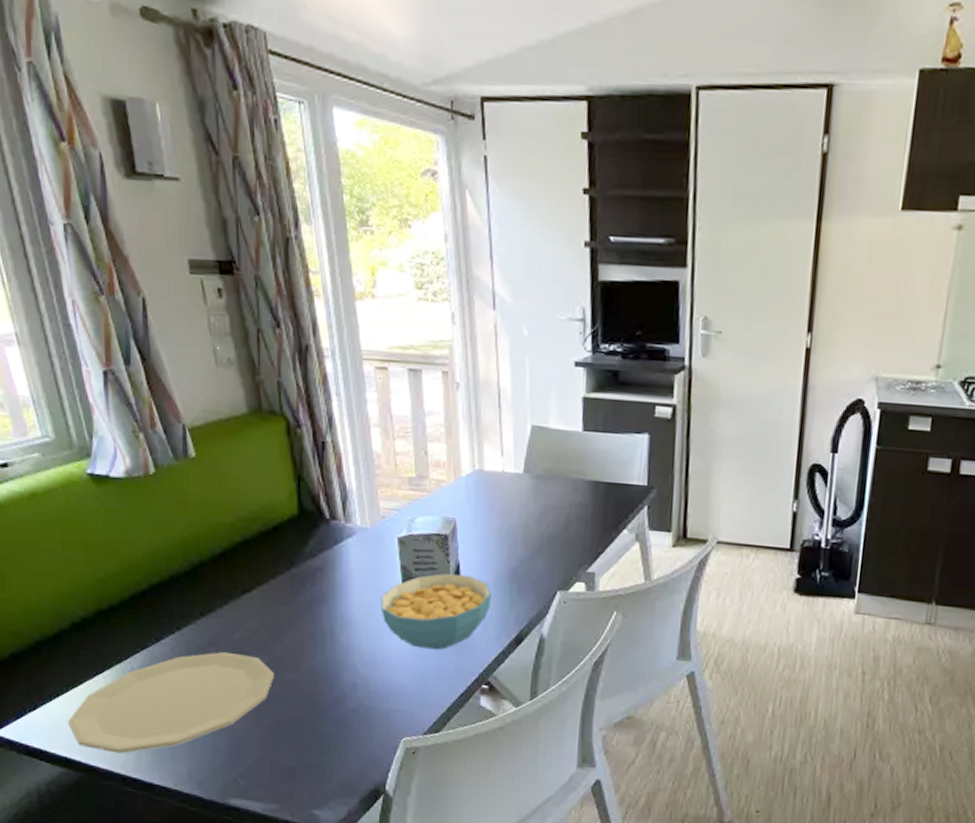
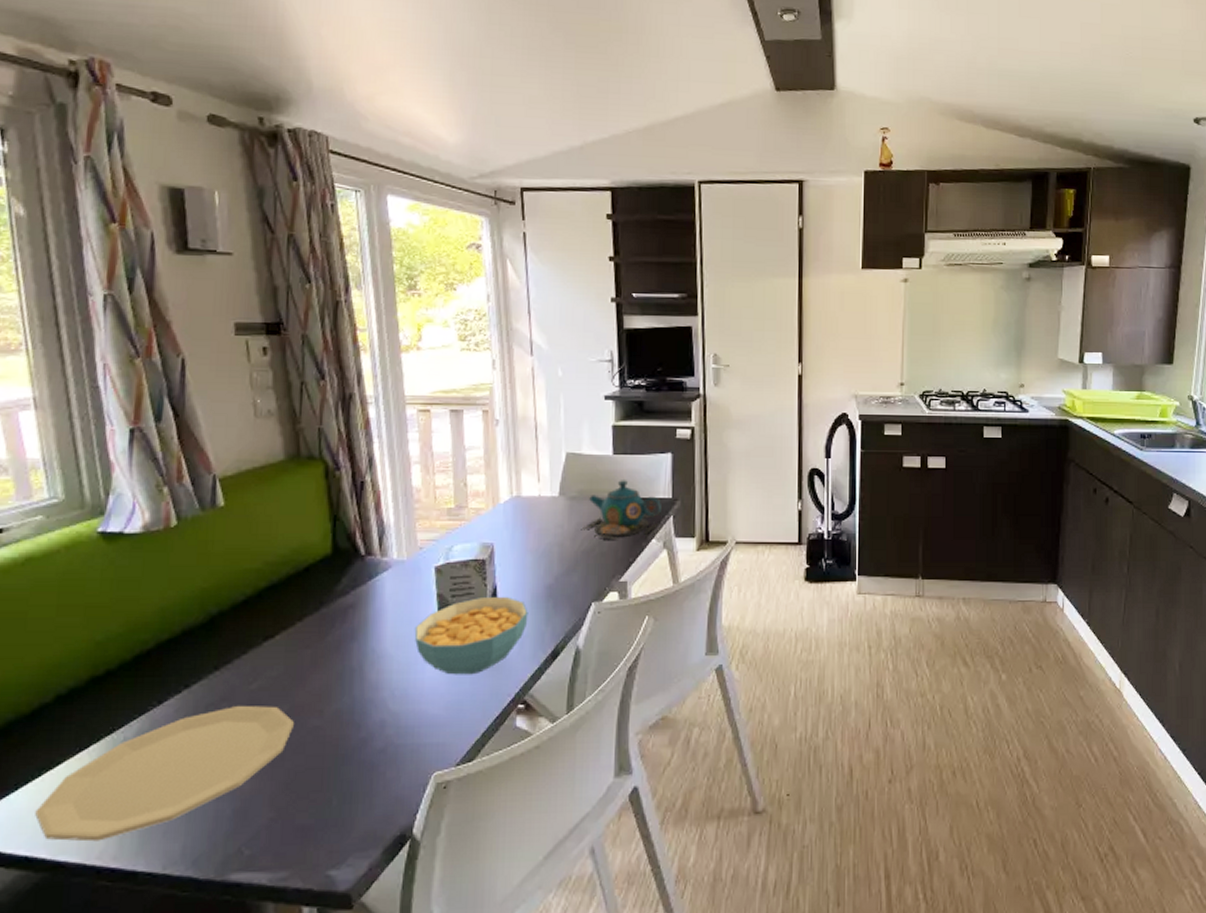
teapot: none [548,460,635,527] -> present [582,480,661,539]

